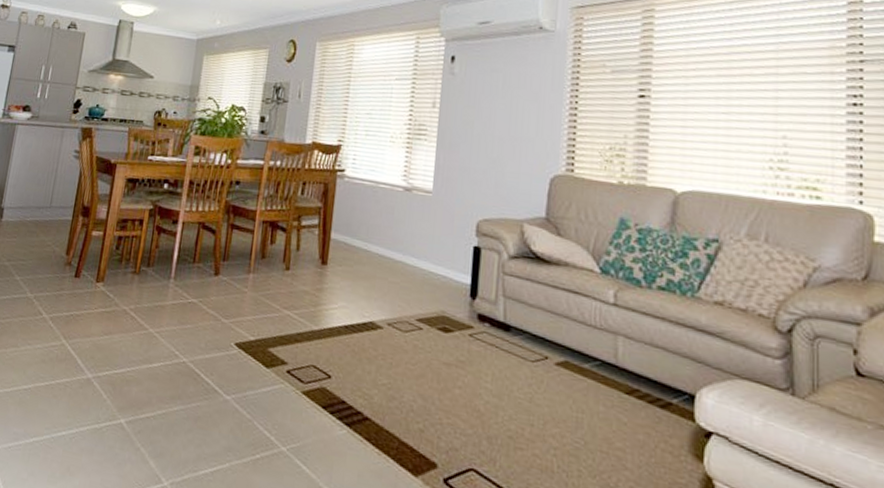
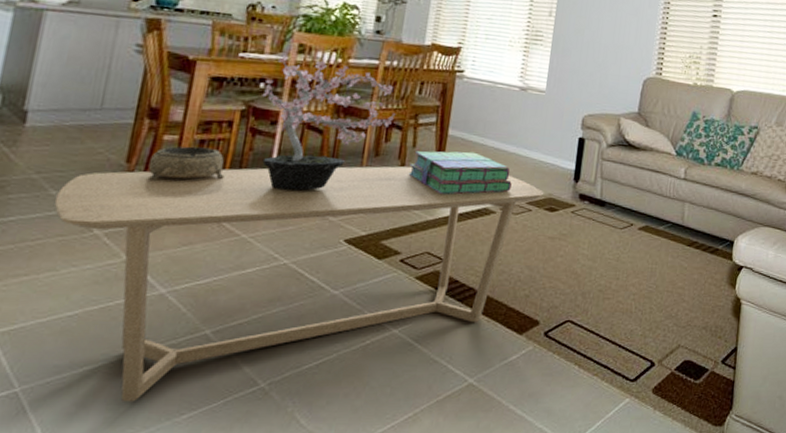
coffee table: none [18,262,436,479] -> present [54,166,544,402]
decorative bowl: none [81,242,136,274] -> present [148,146,225,182]
potted plant: none [165,157,280,290] -> present [262,54,396,191]
stack of books: none [293,254,399,306] -> present [408,151,512,195]

